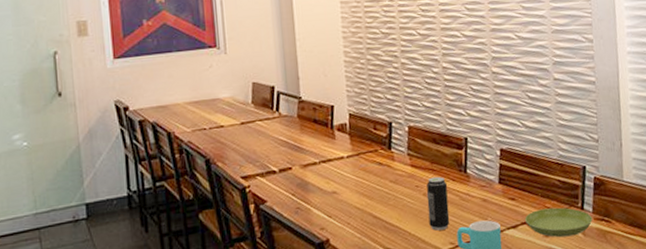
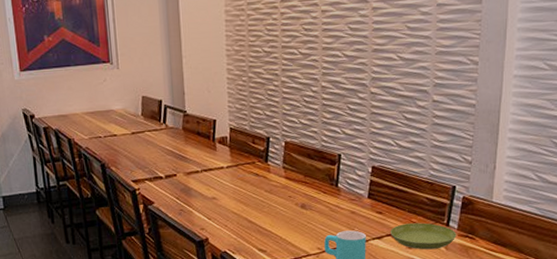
beverage can: present [426,176,450,231] -> none [298,188,319,237]

